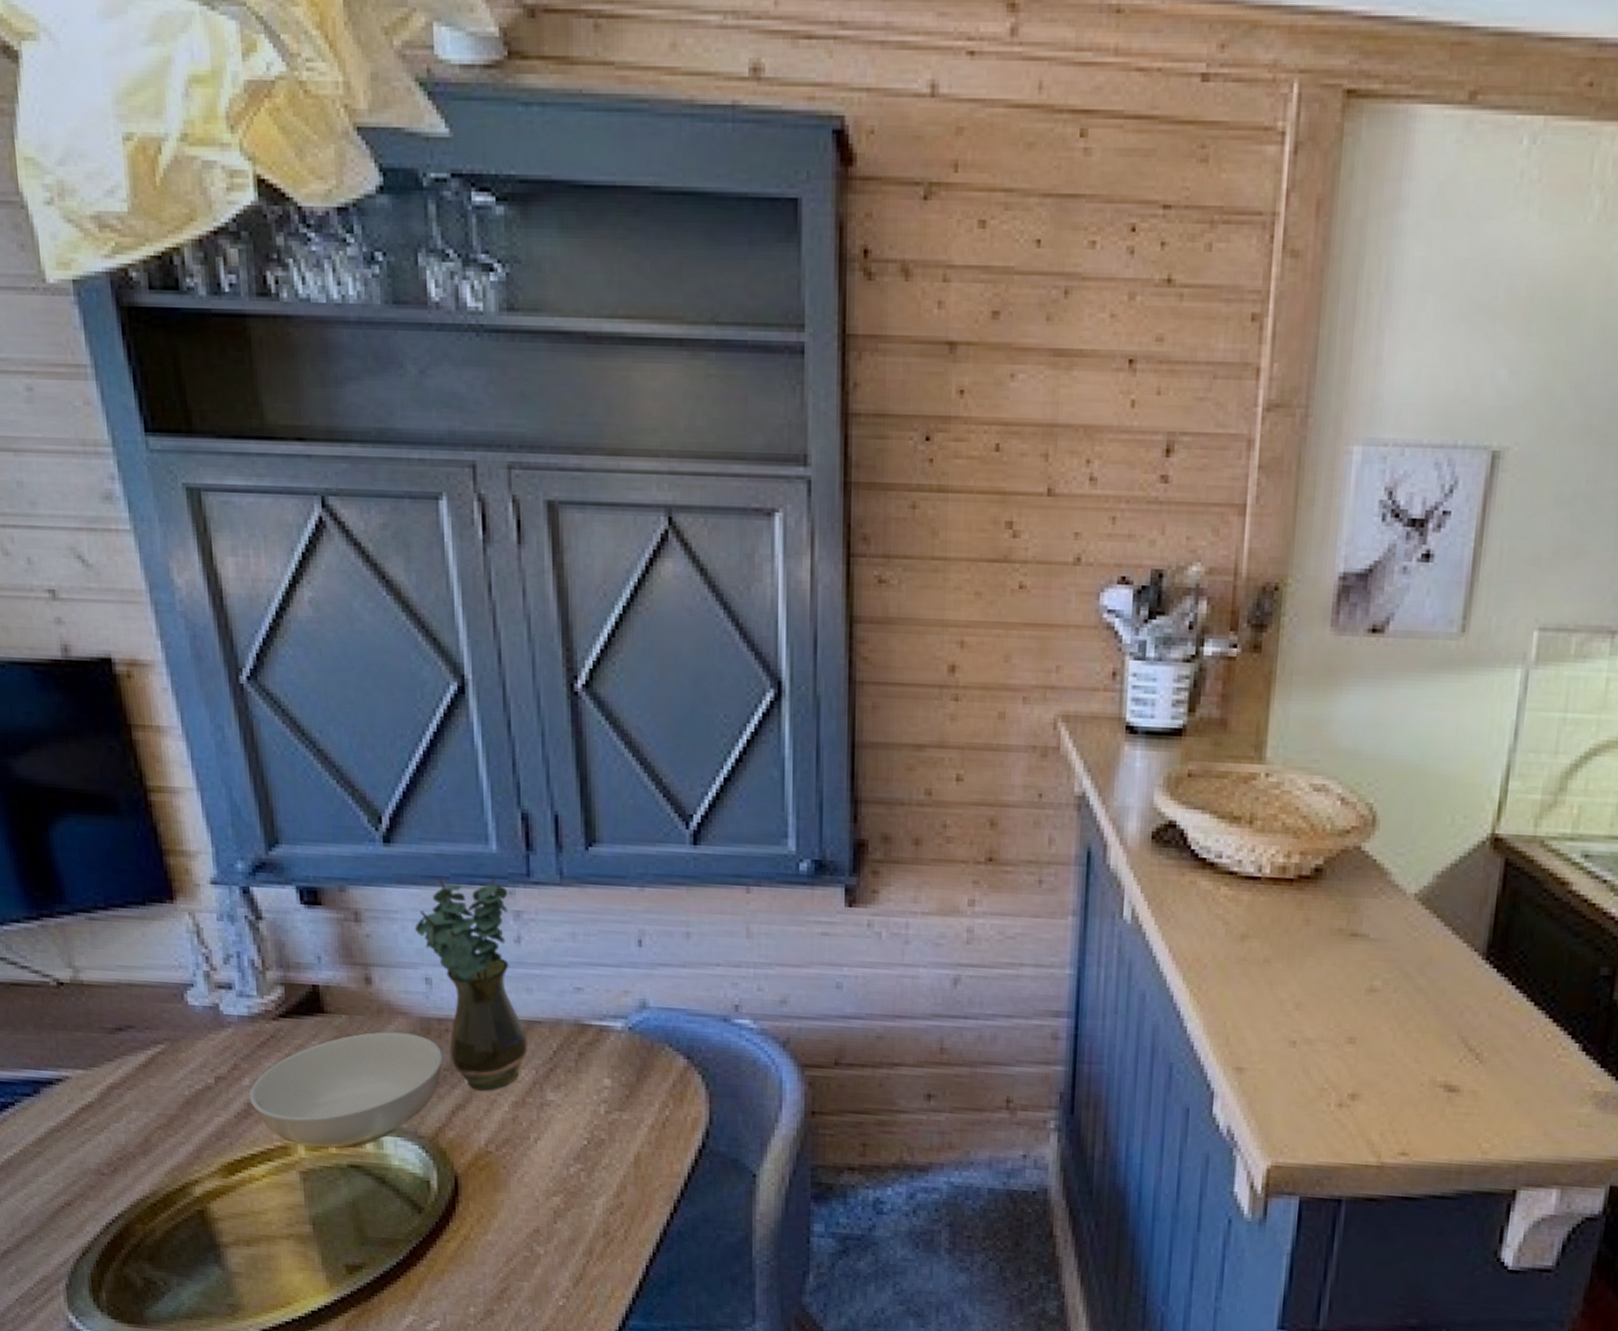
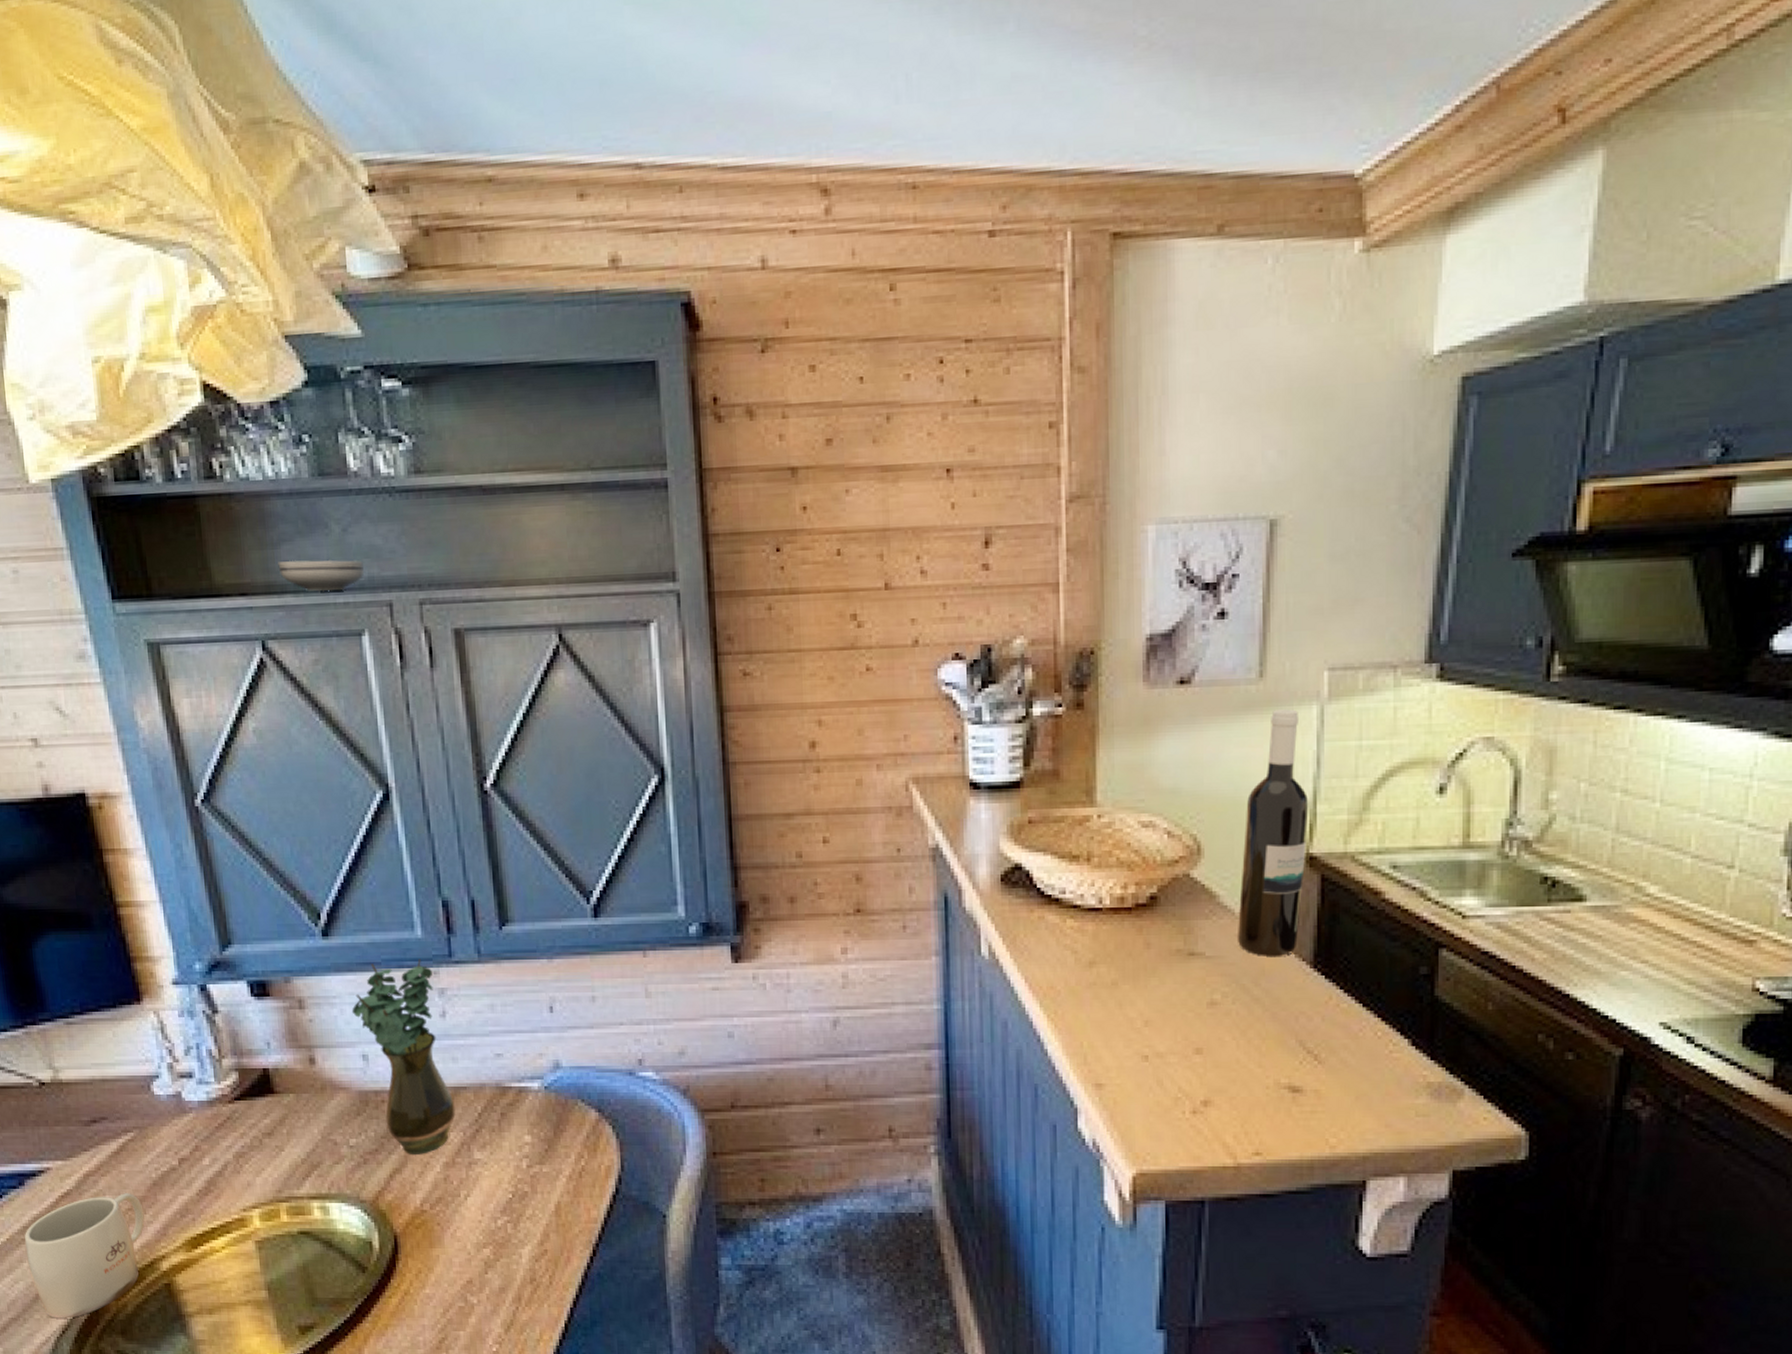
mug: none [39,1110,176,1240] -> present [24,1193,145,1319]
bowl: present [248,1031,443,1149] -> none [208,1107,380,1218]
bowl: none [342,402,445,444] -> present [278,559,365,592]
wine bottle: none [1405,670,1501,945] -> present [1237,709,1309,958]

